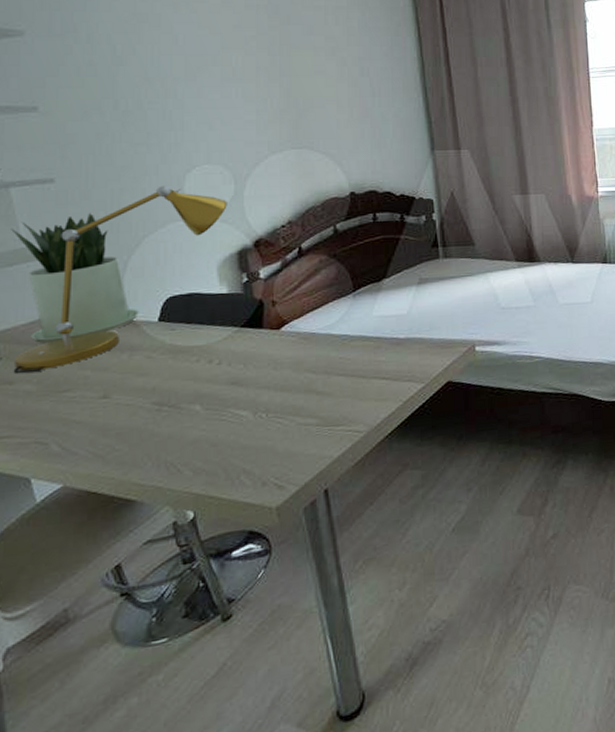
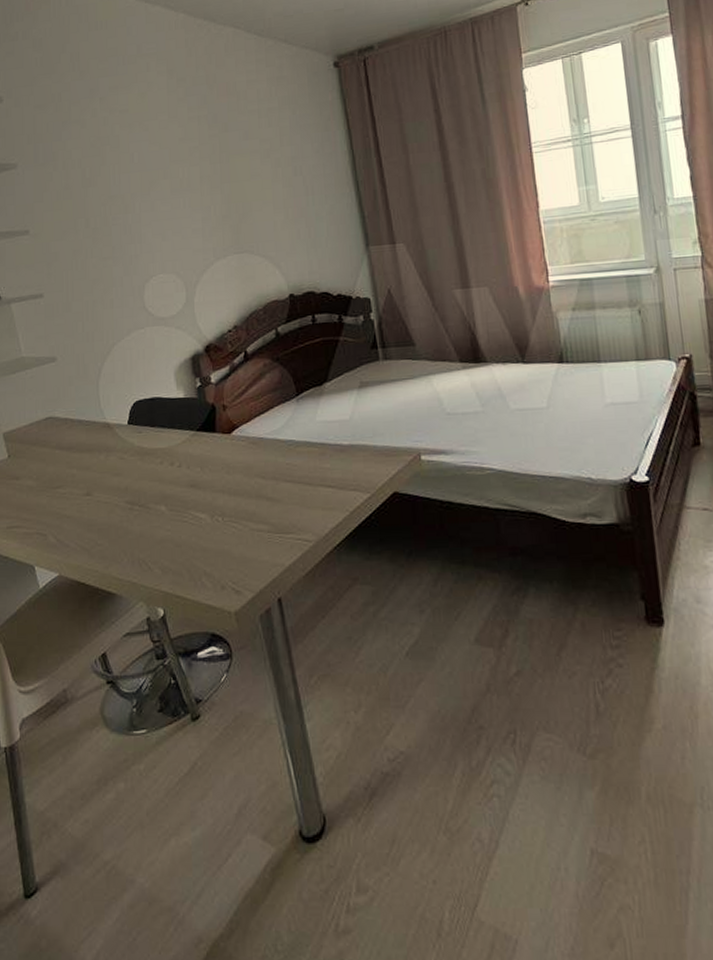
planter: present [11,213,139,344] -> none [13,324,112,444]
desk lamp: present [13,185,227,375] -> none [18,296,181,471]

